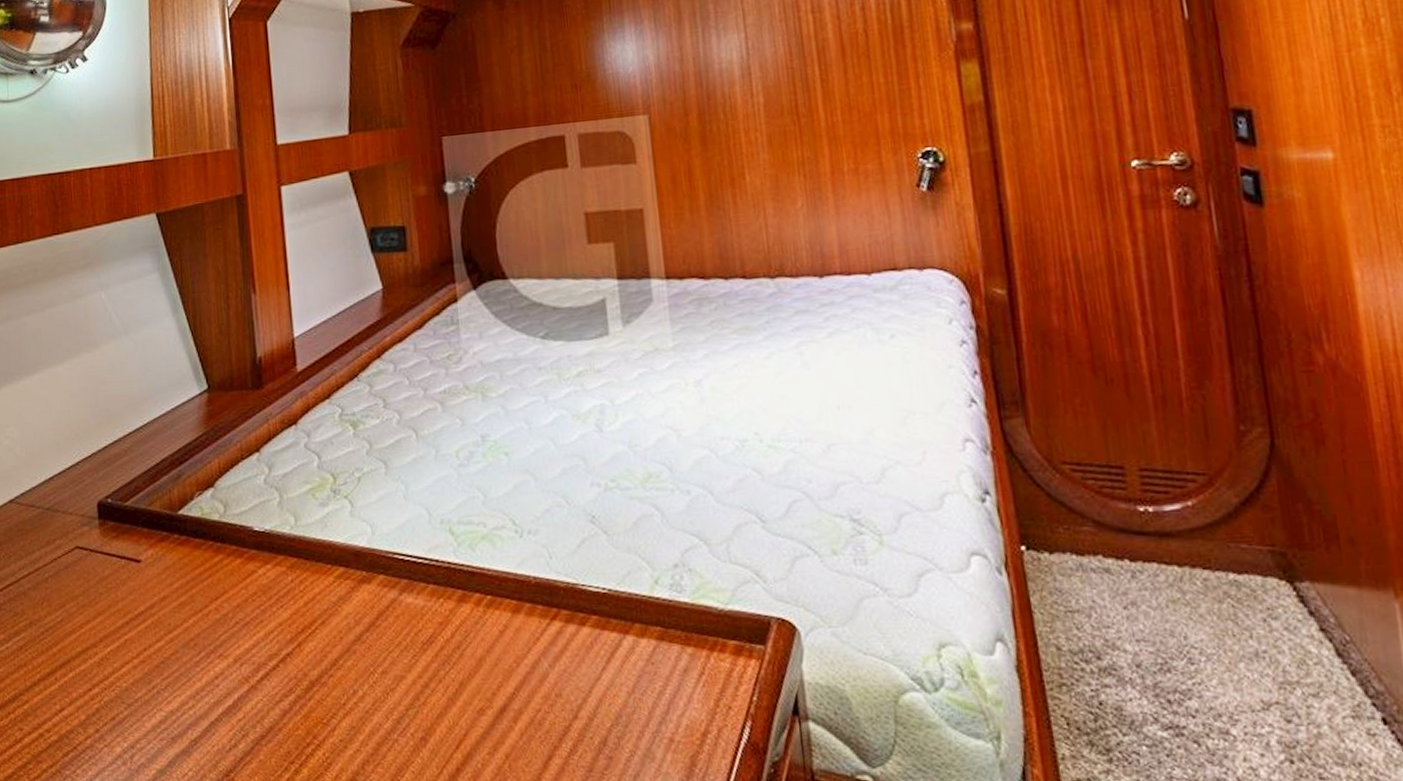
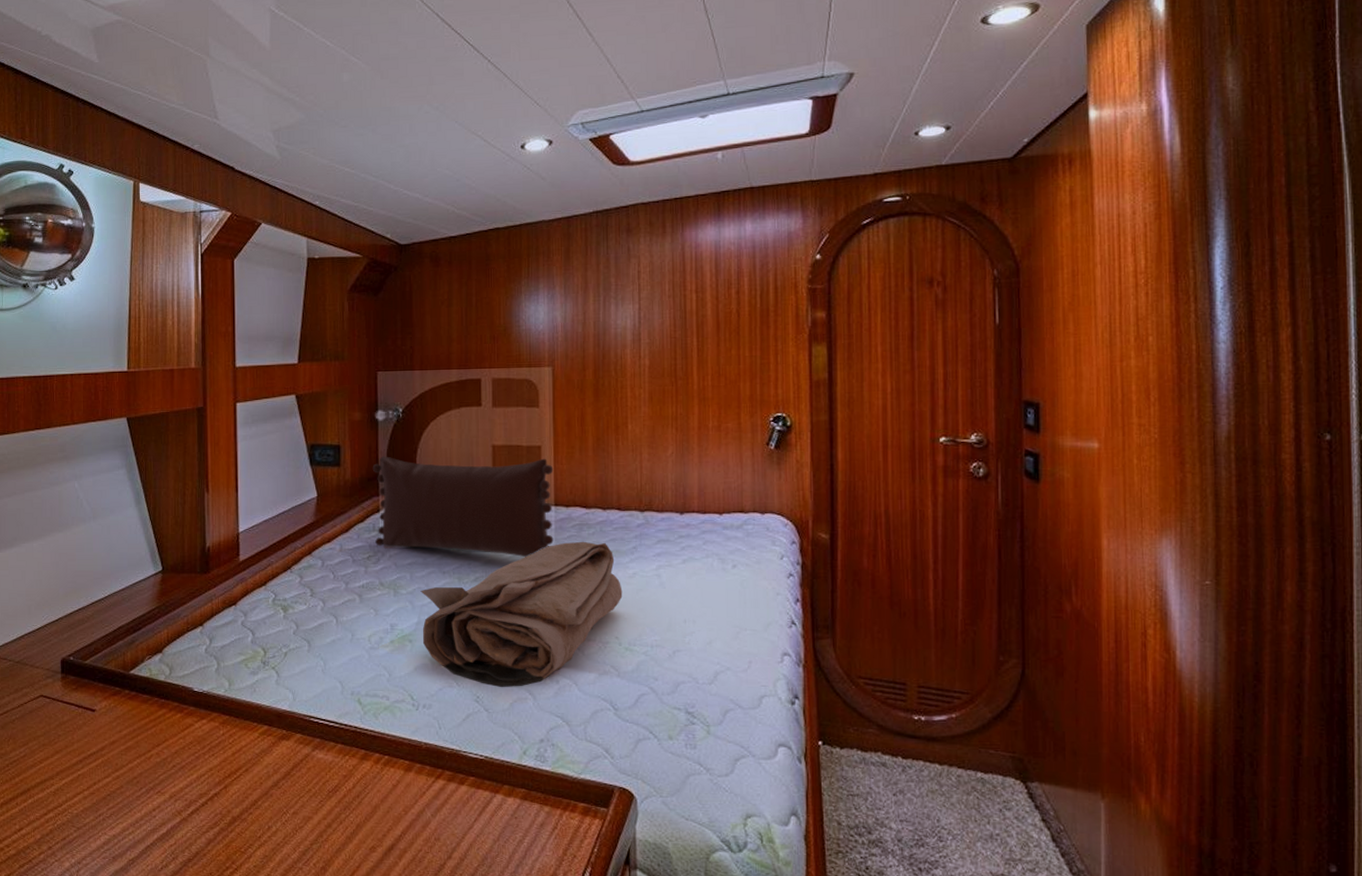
pillow: none [444,223,669,345] -> present [372,456,554,558]
towel: none [513,319,759,504] -> present [420,541,623,688]

